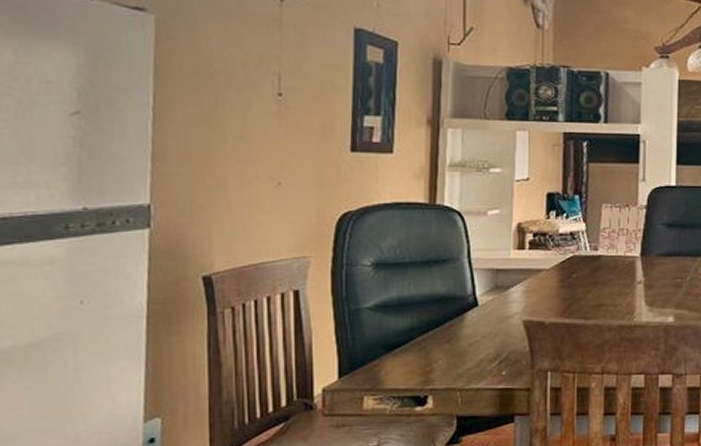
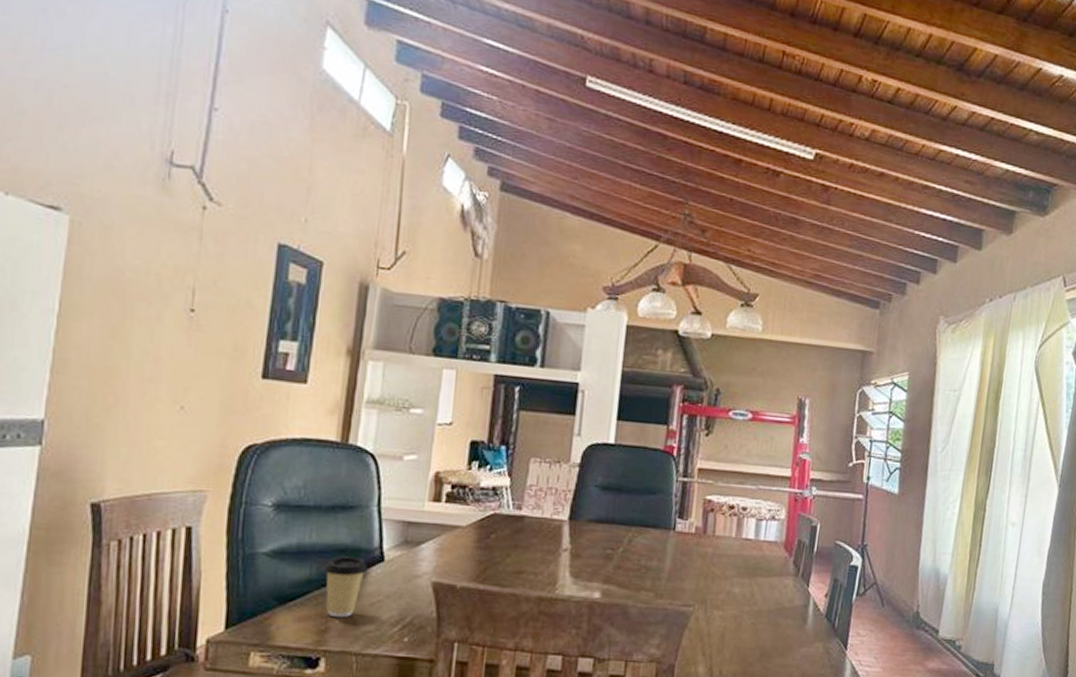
coffee cup: none [423,304,463,360] -> present [323,556,367,618]

